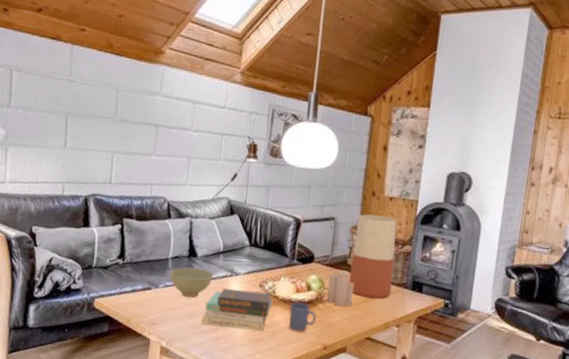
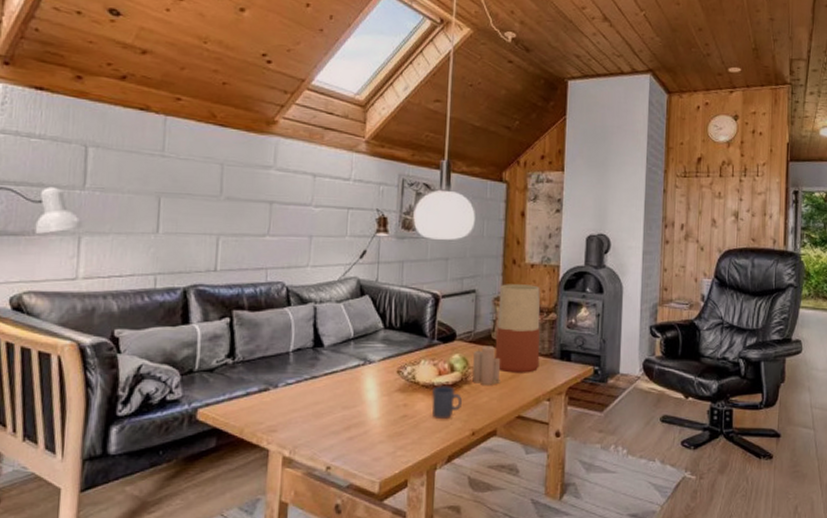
bowl: present [169,267,214,298] -> none [290,359,344,395]
books: present [202,288,274,331] -> none [332,379,414,425]

